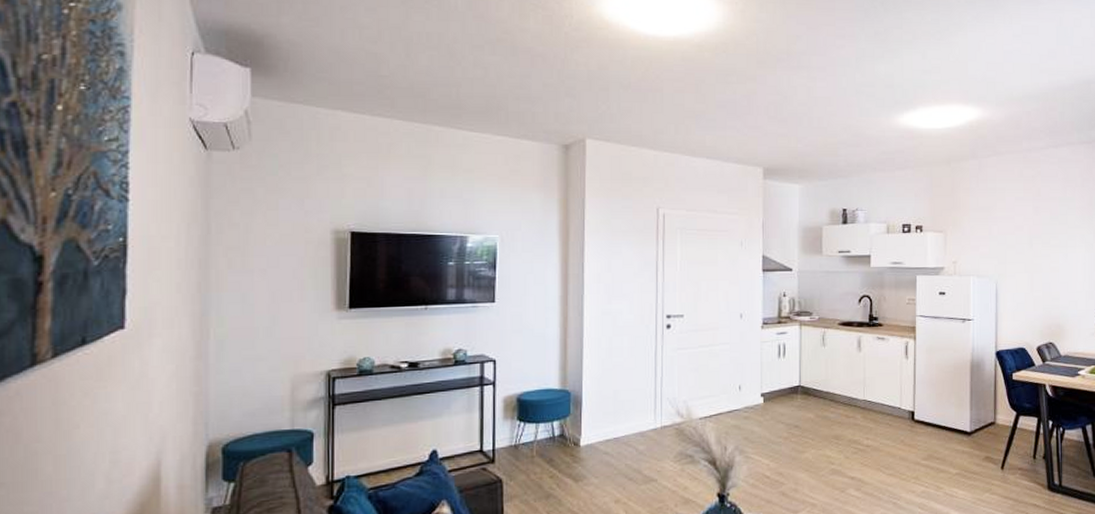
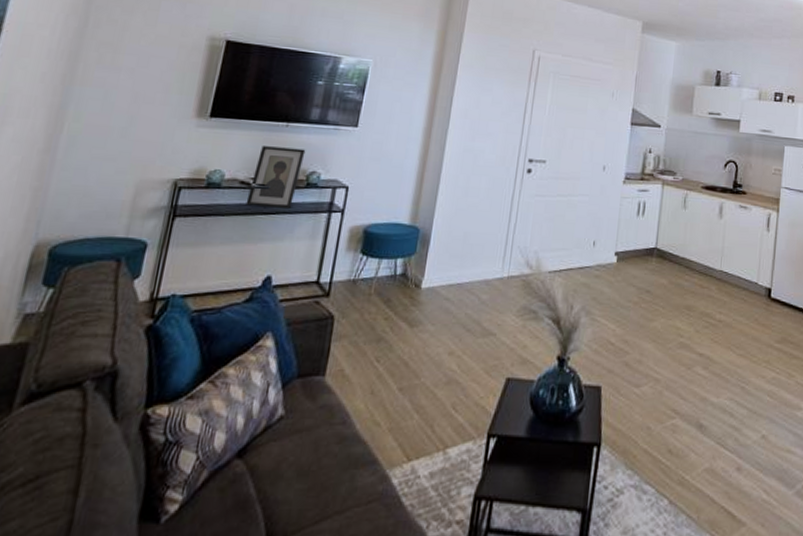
picture frame: none [399,329,448,388] -> present [245,146,306,208]

